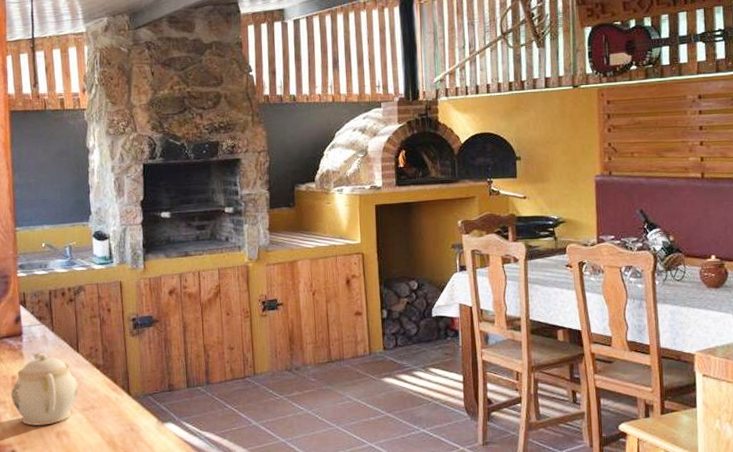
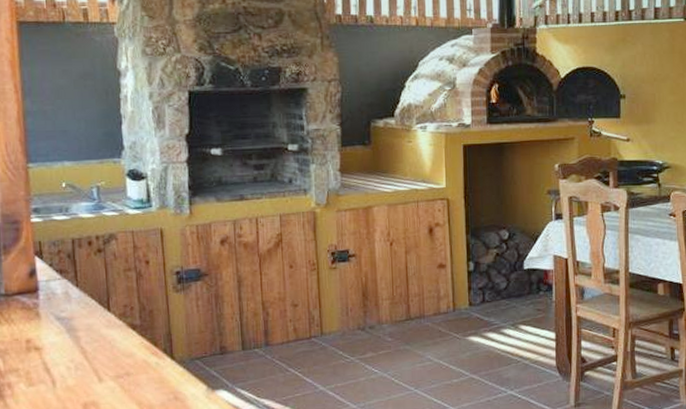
teapot: present [11,353,79,426] -> none [25,312,111,396]

